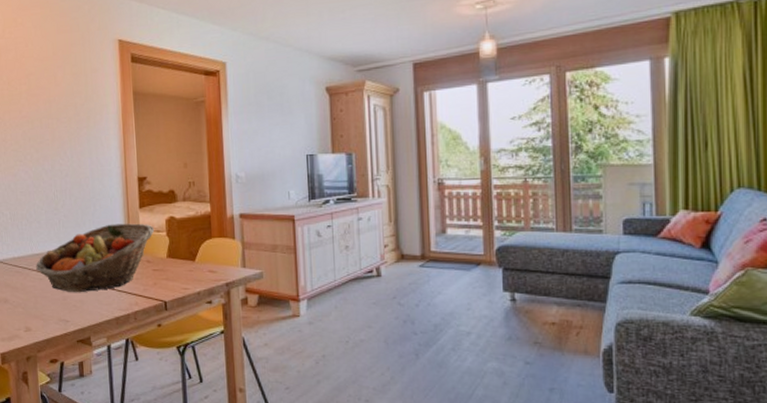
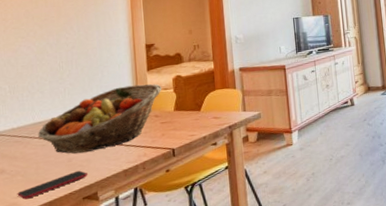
smartphone: none [19,311,81,333] -> present [17,170,88,200]

